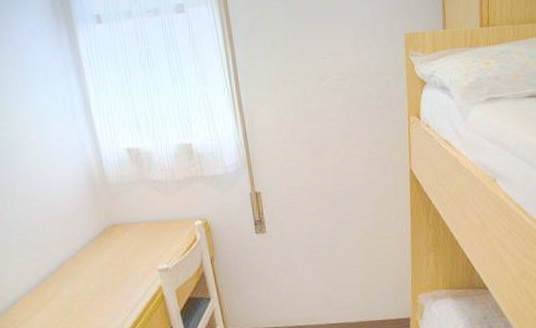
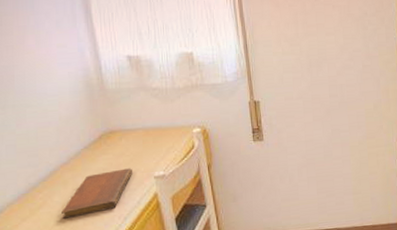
notebook: none [71,261,137,312] -> present [61,168,132,220]

